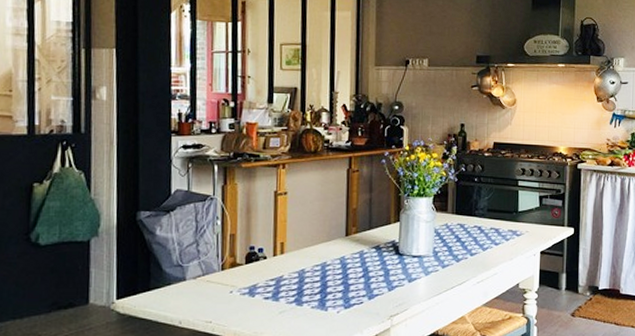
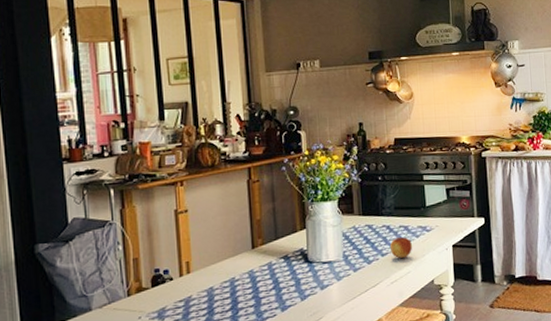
fruit: none [479,239,502,259] -> present [389,237,413,258]

